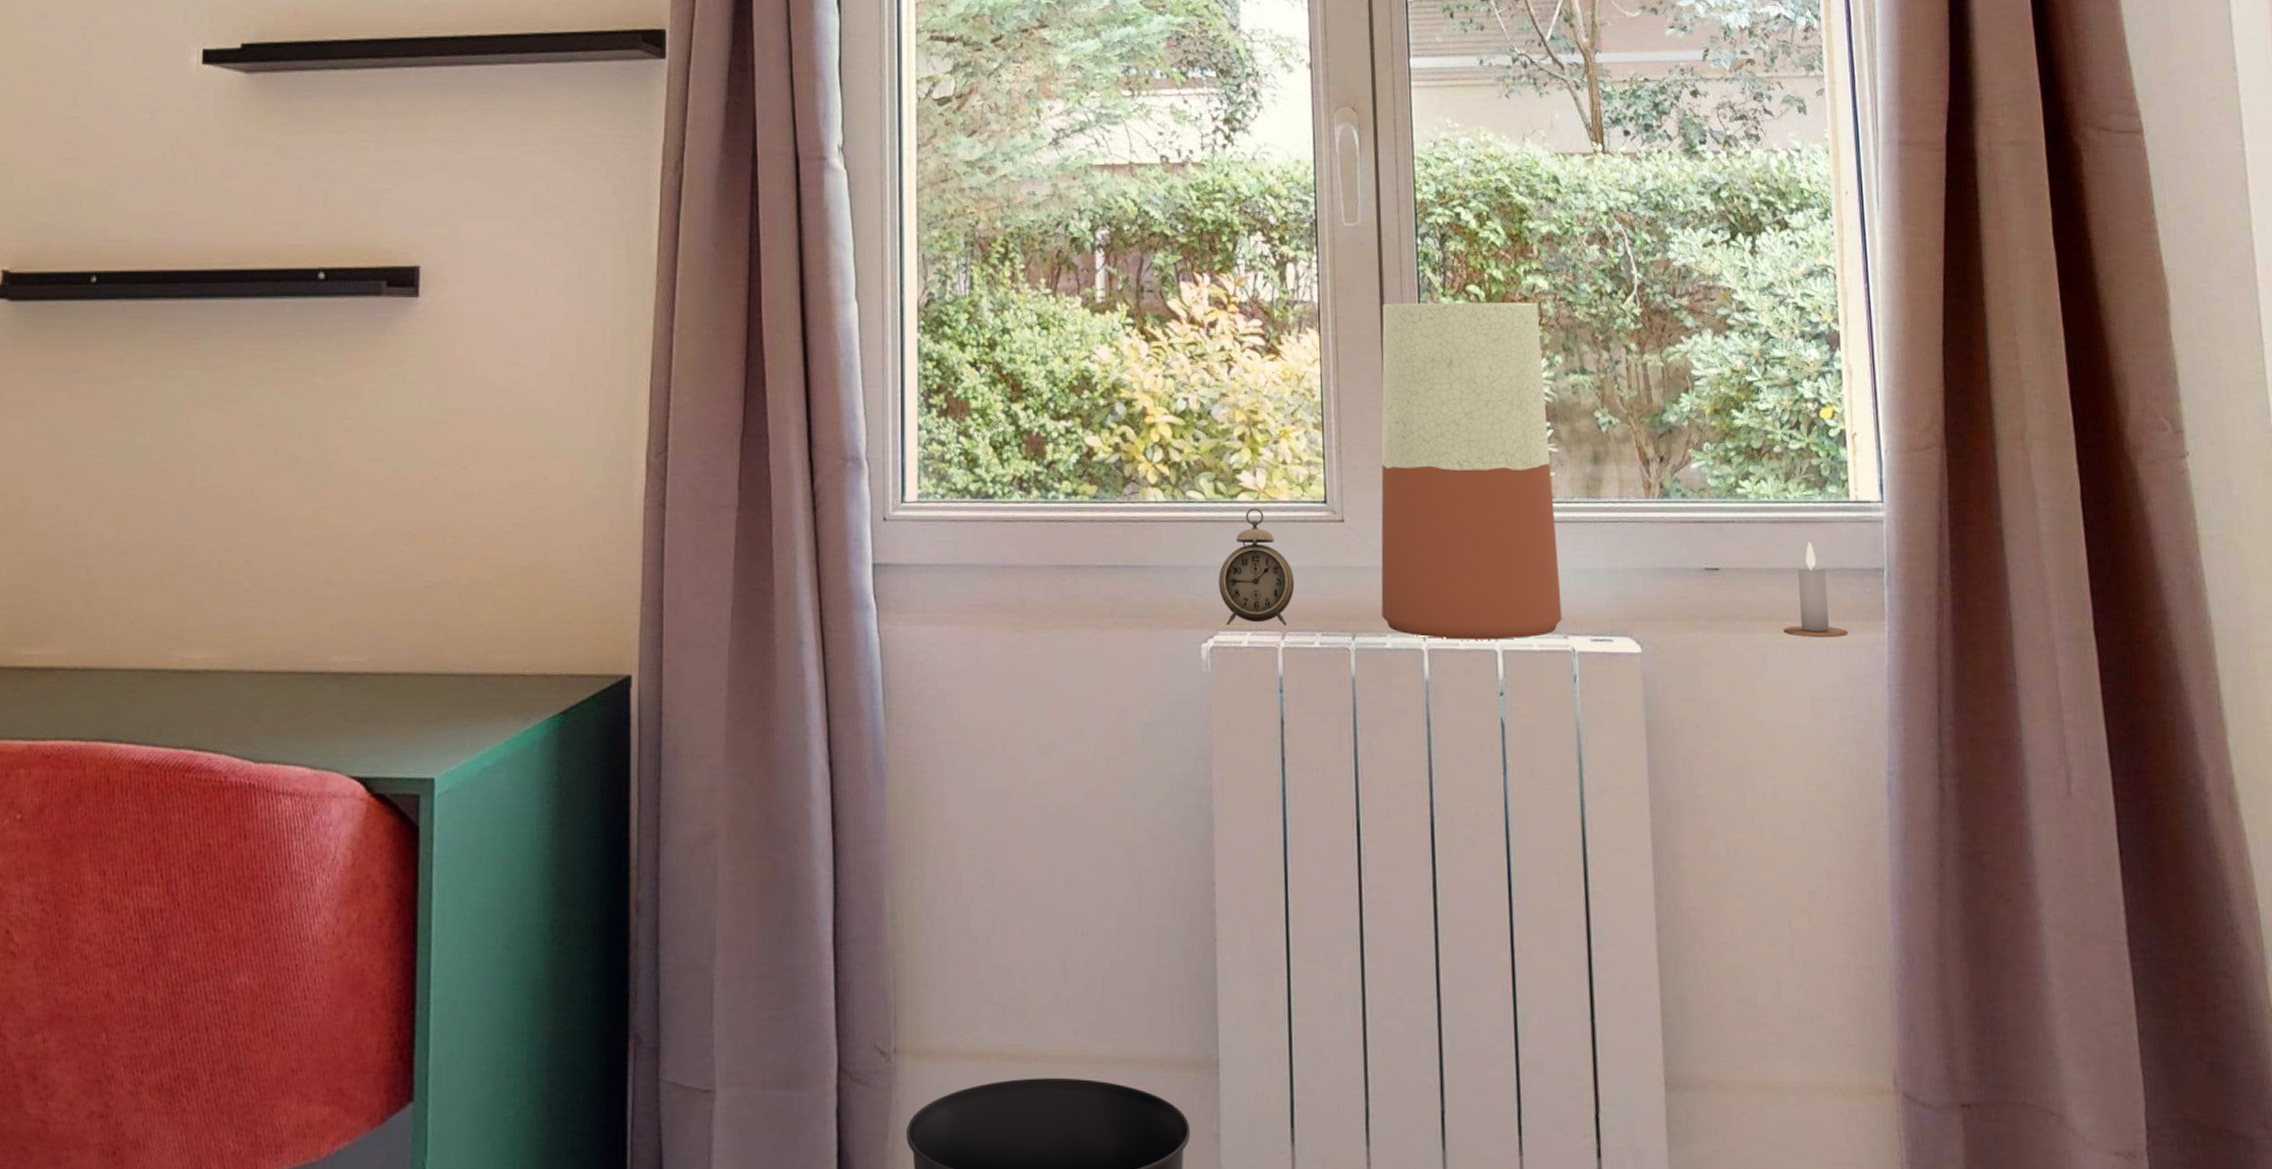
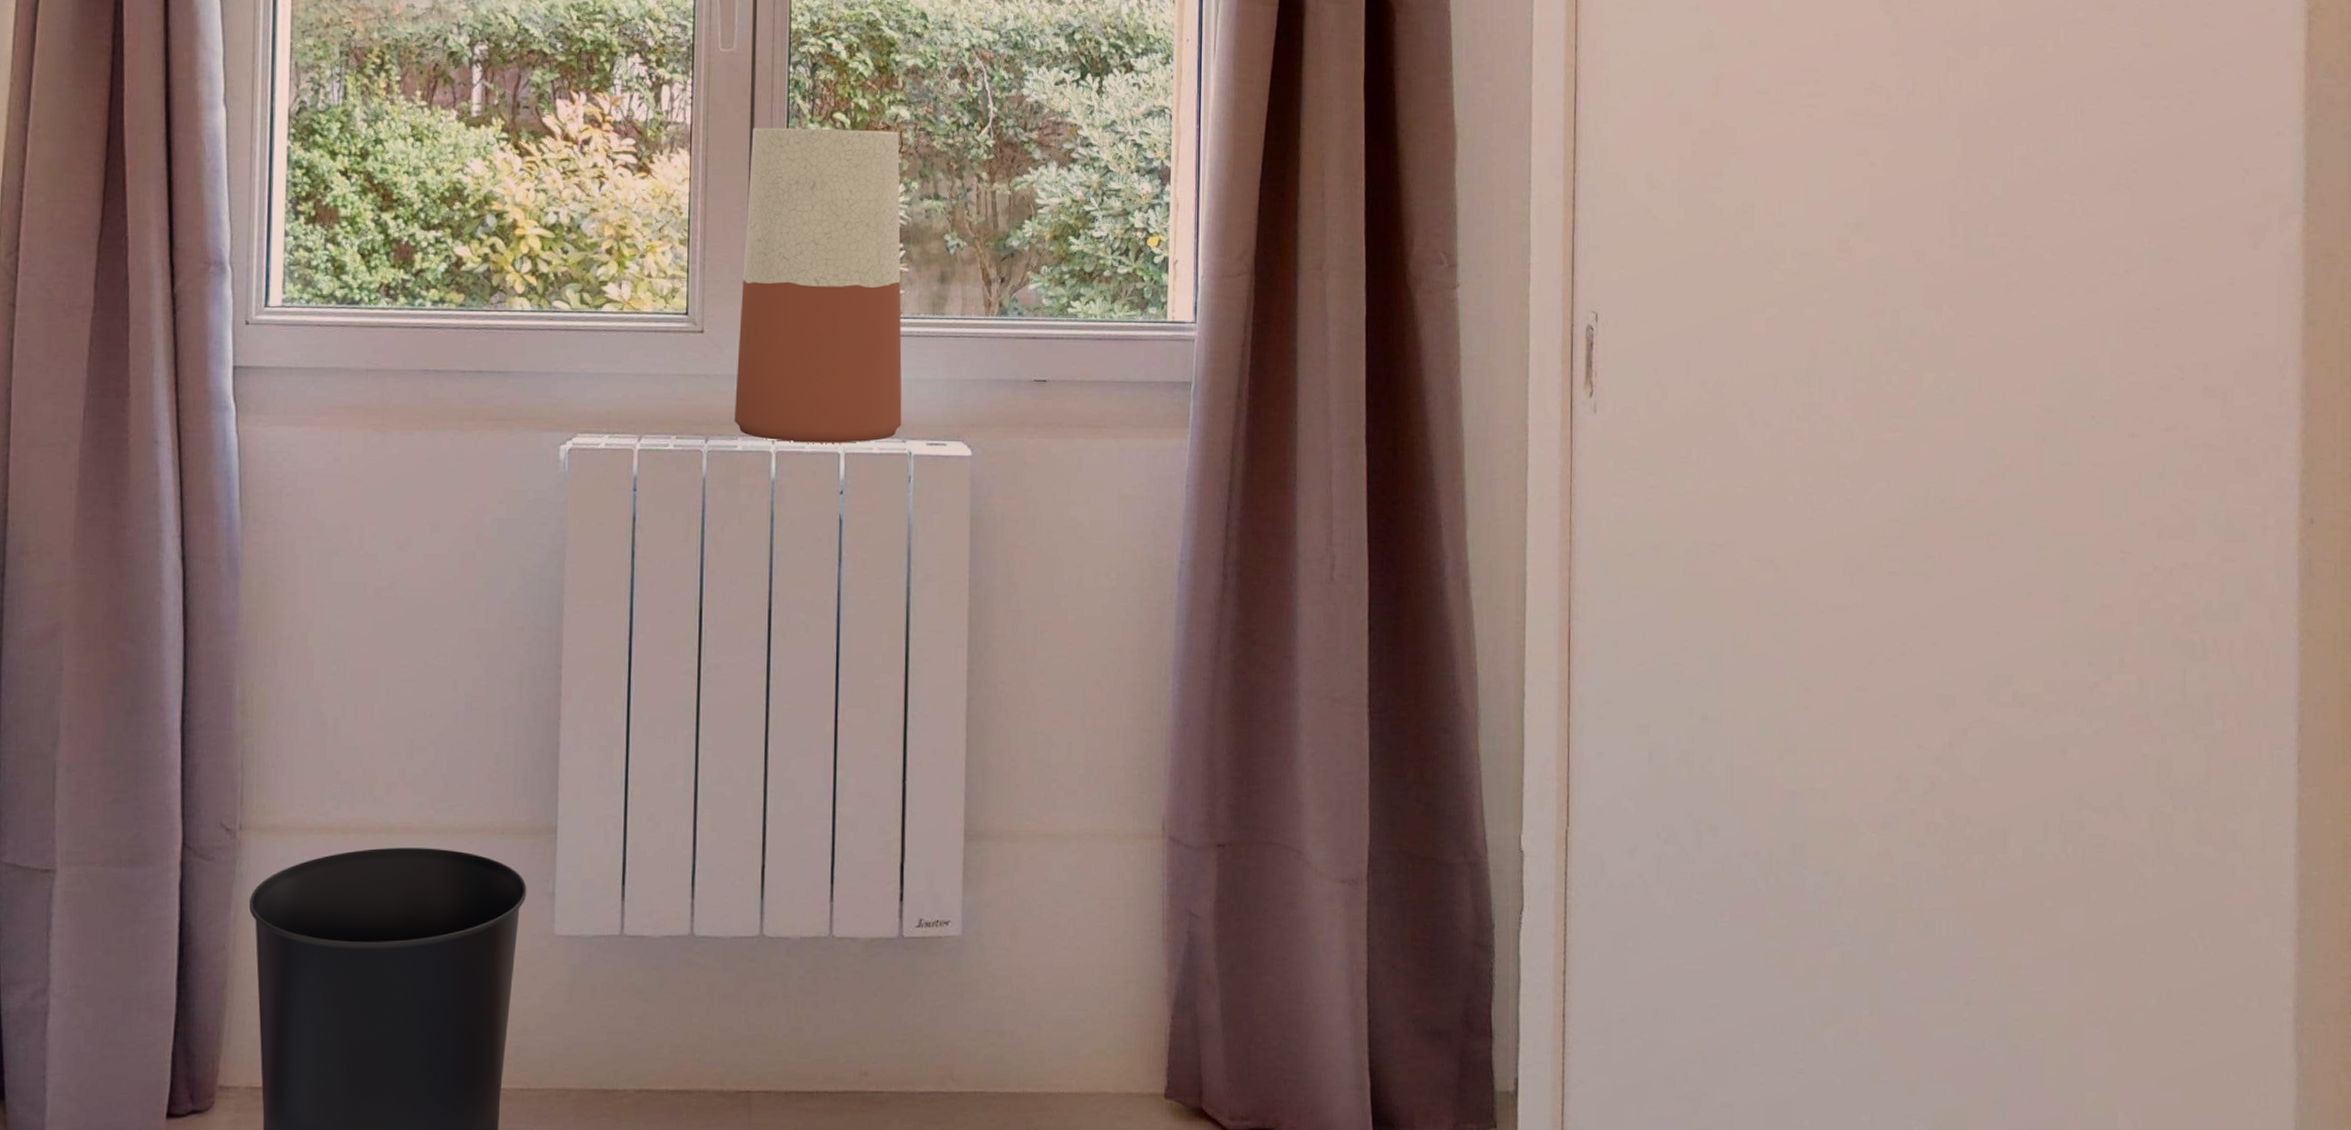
alarm clock: present [1218,508,1295,626] -> none [580,318,653,429]
candle: present [1783,541,1849,638] -> none [1099,357,1157,444]

